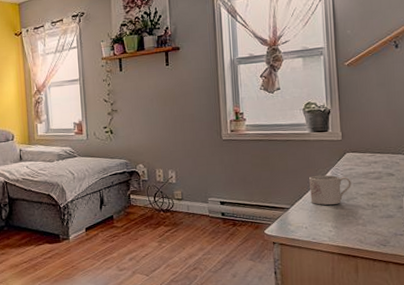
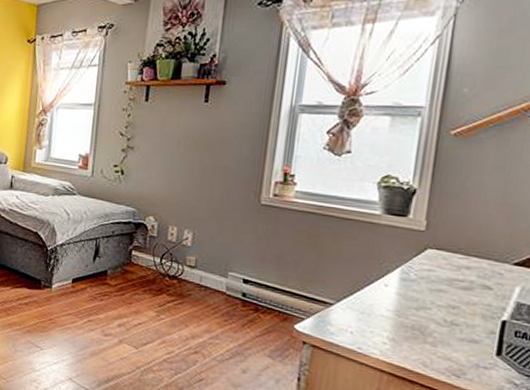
mug: present [309,175,351,205] -> none [364,269,427,312]

